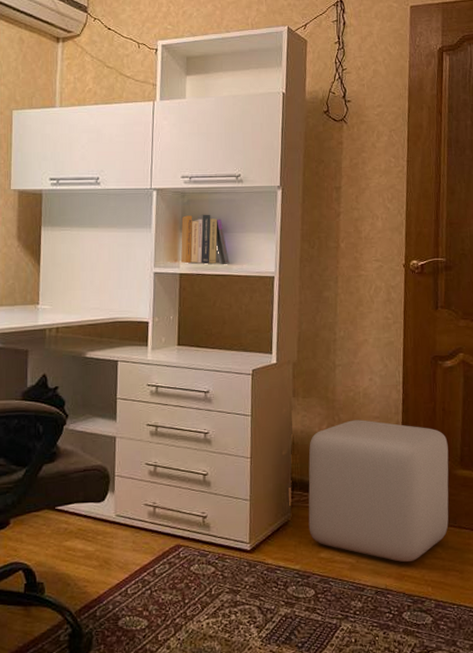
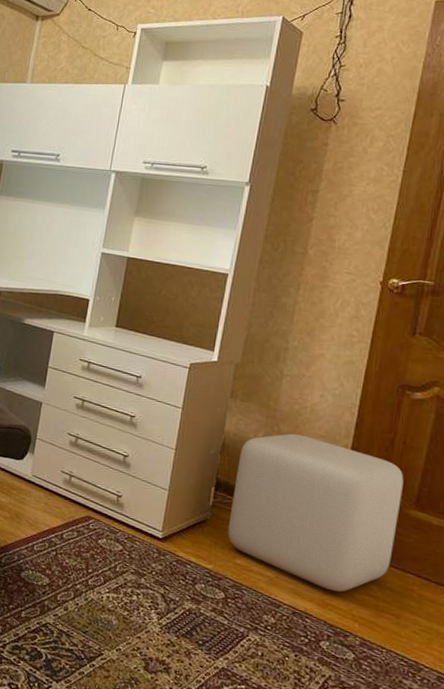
books: present [180,214,230,264] -> none [130,201,182,255]

